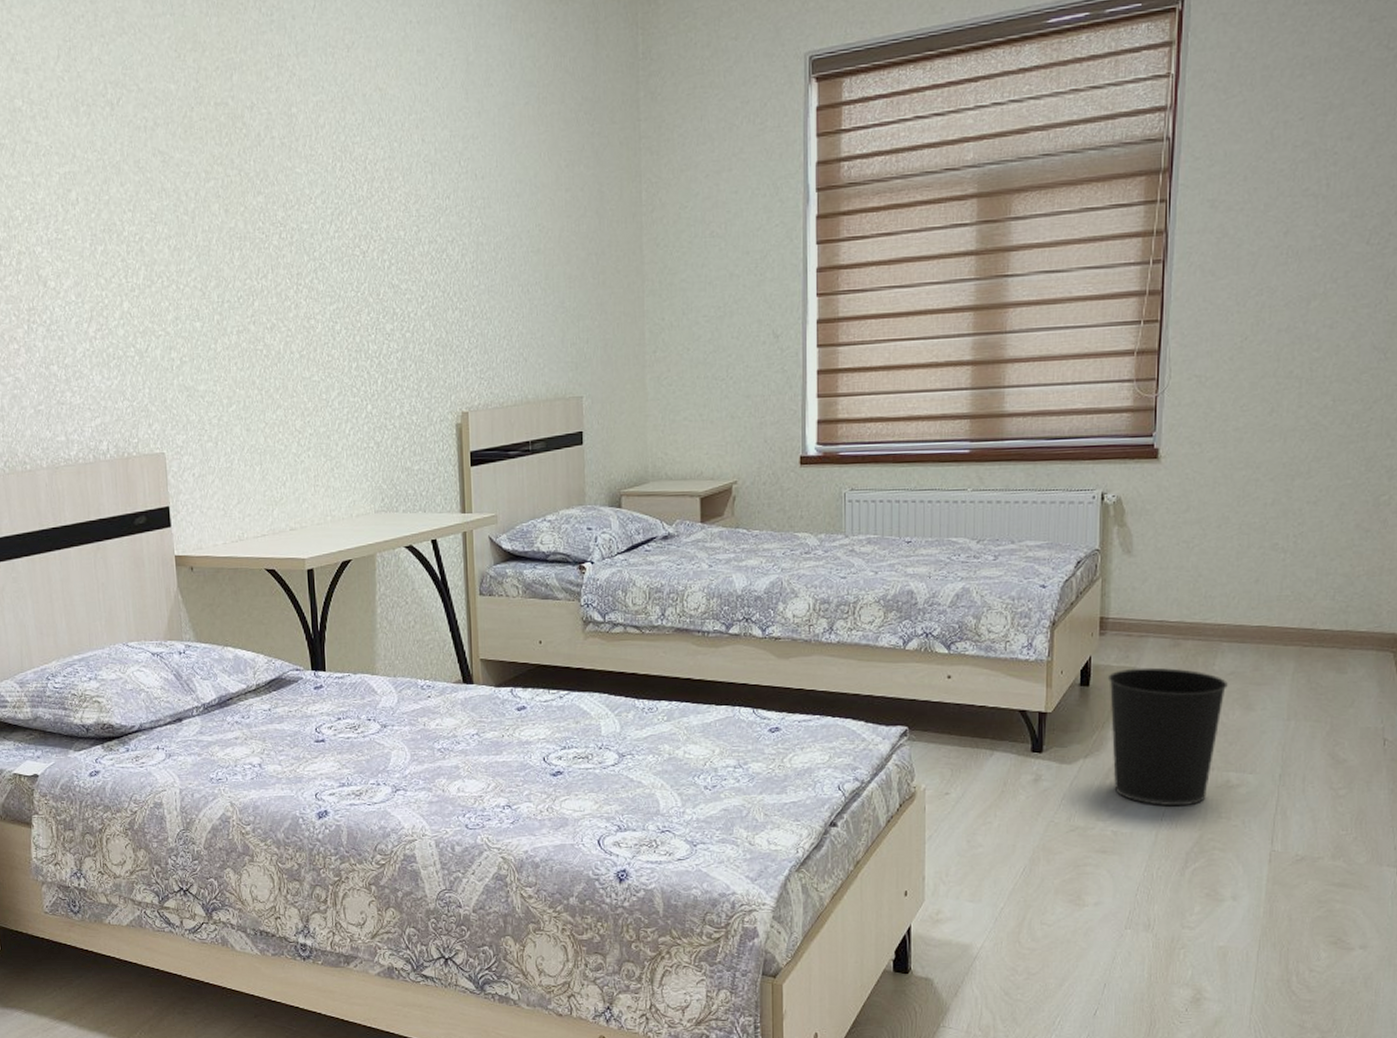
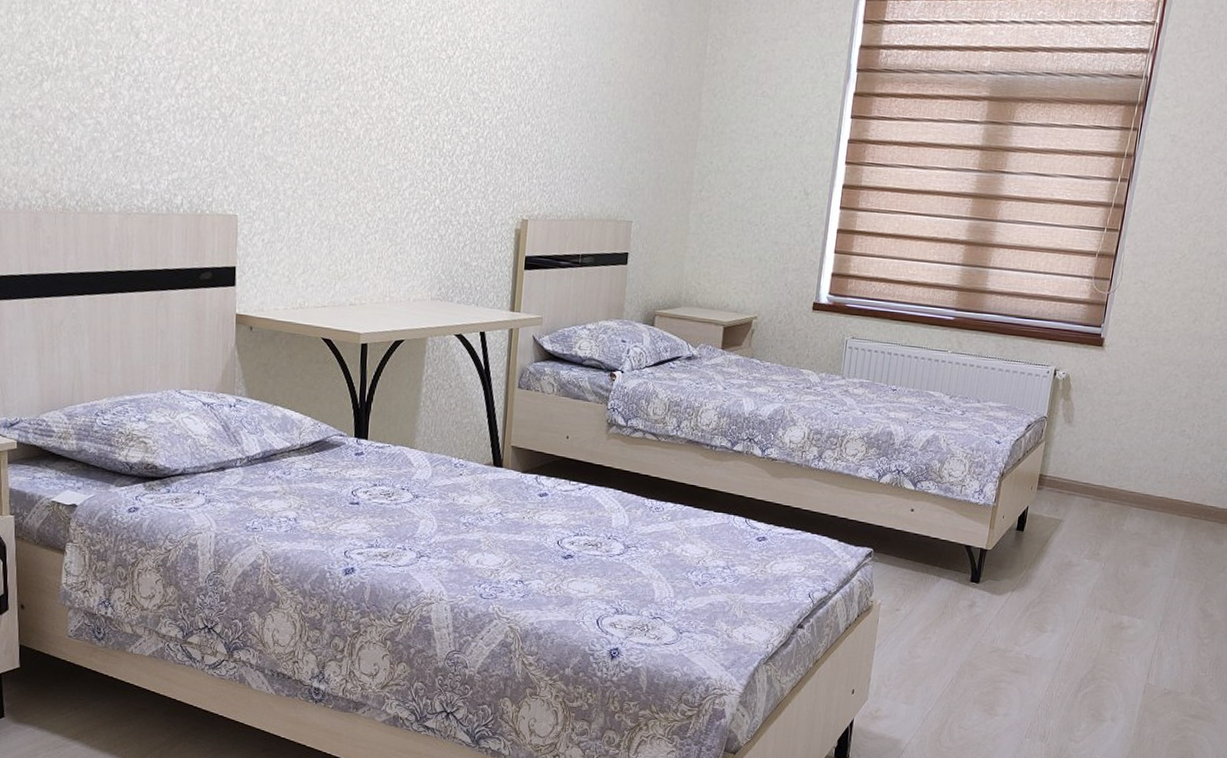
wastebasket: present [1107,667,1228,807] -> none [1032,520,1132,640]

